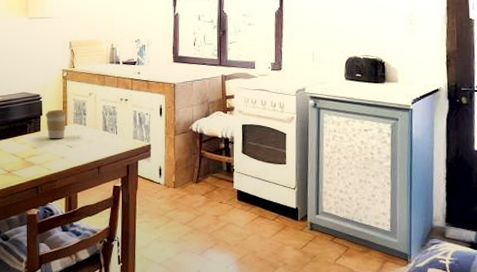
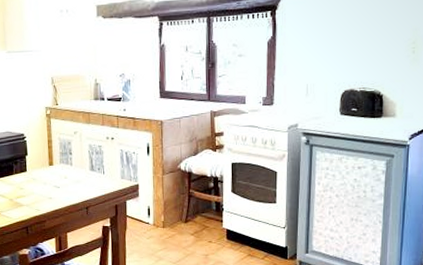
coffee cup: present [46,109,66,138] -> none [31,149,53,179]

